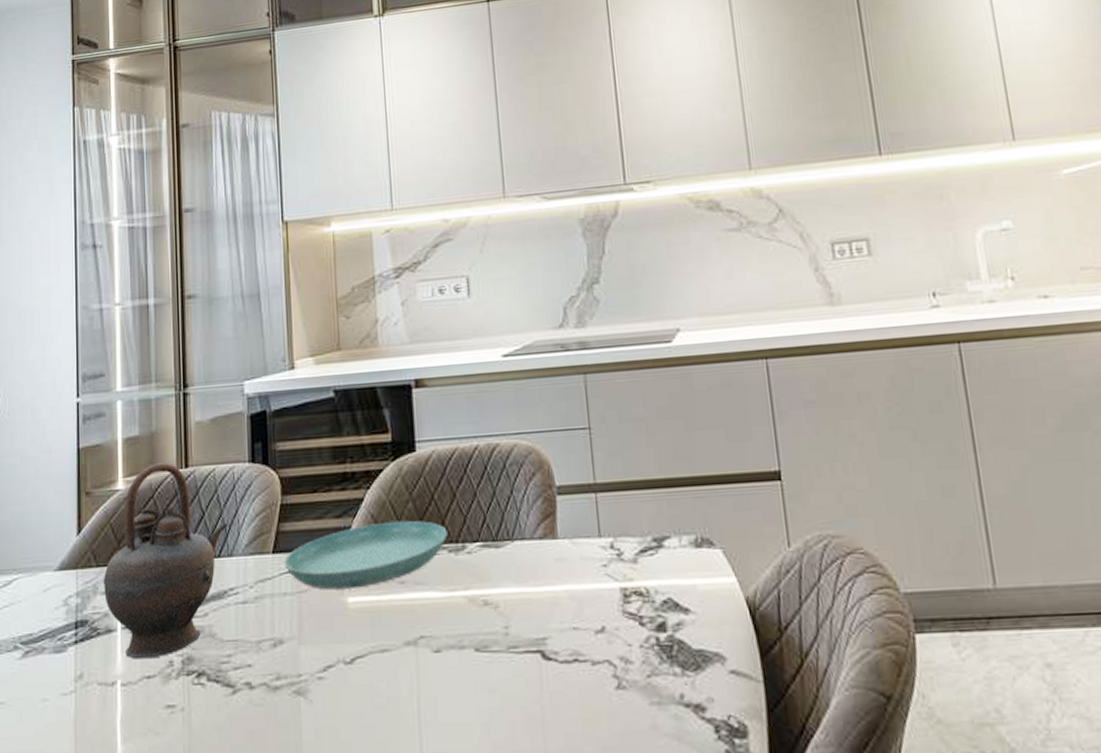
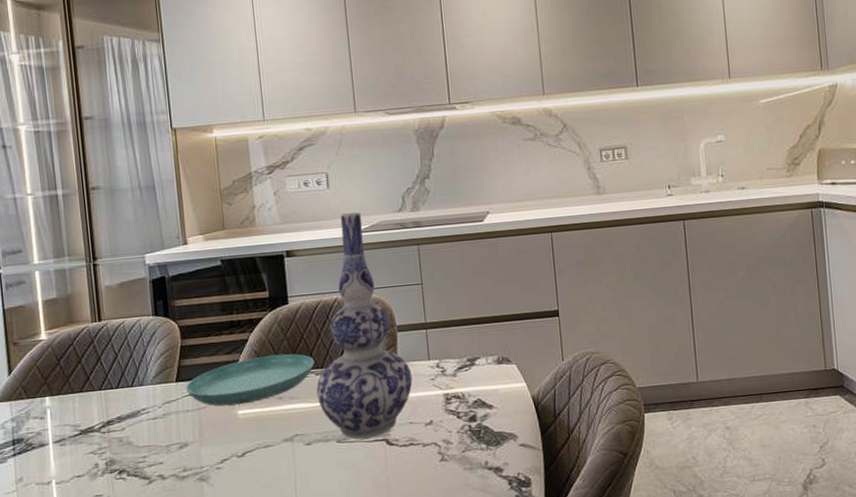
teapot: present [103,462,228,660] -> none [33,318,138,465]
vase: none [449,327,577,648] -> present [316,211,413,439]

